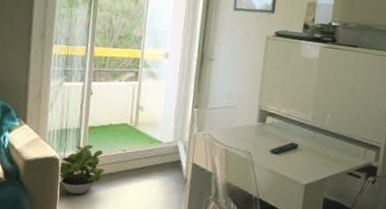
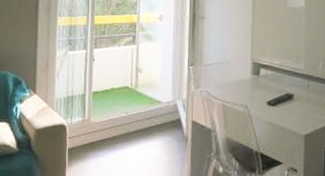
potted plant: present [58,145,105,195] -> none [66,110,109,161]

